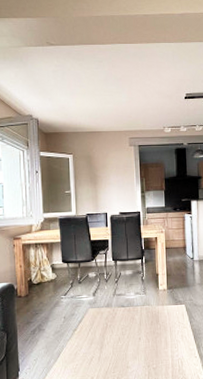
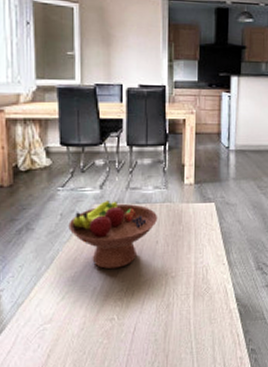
fruit bowl: none [70,305,140,362] -> present [68,201,158,270]

